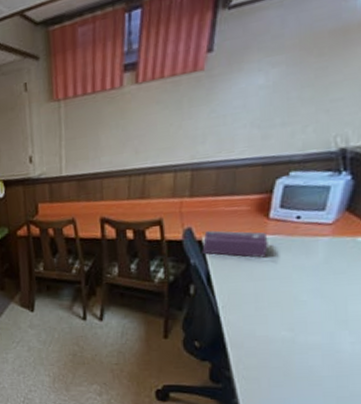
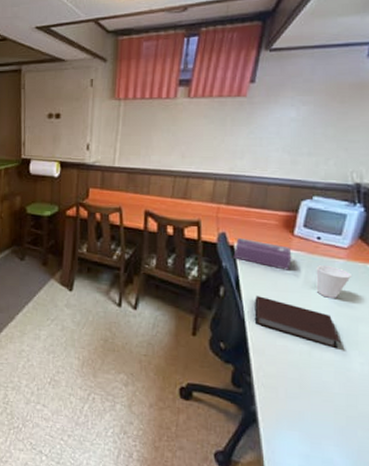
notebook: none [229,289,328,332] -> present [254,296,340,349]
cup: none [297,245,338,280] -> present [316,265,351,298]

